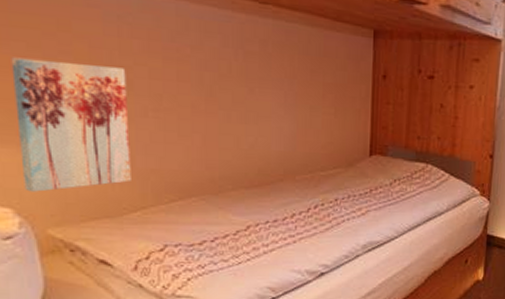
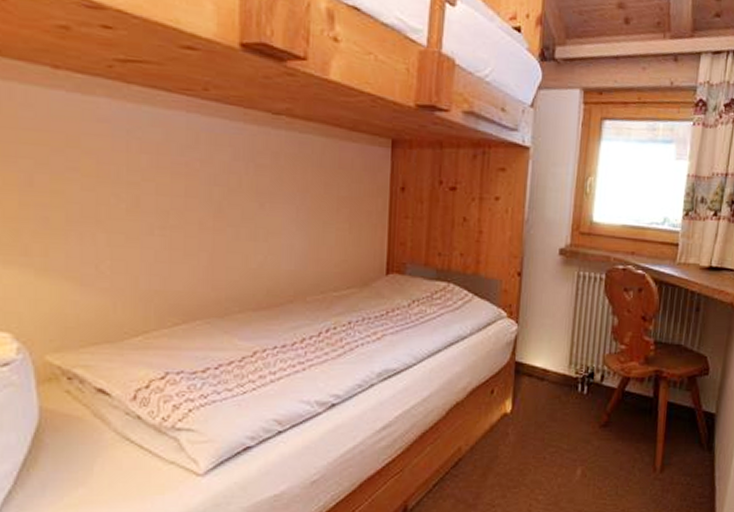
wall art: present [11,57,131,192] -> none [18,174,134,316]

